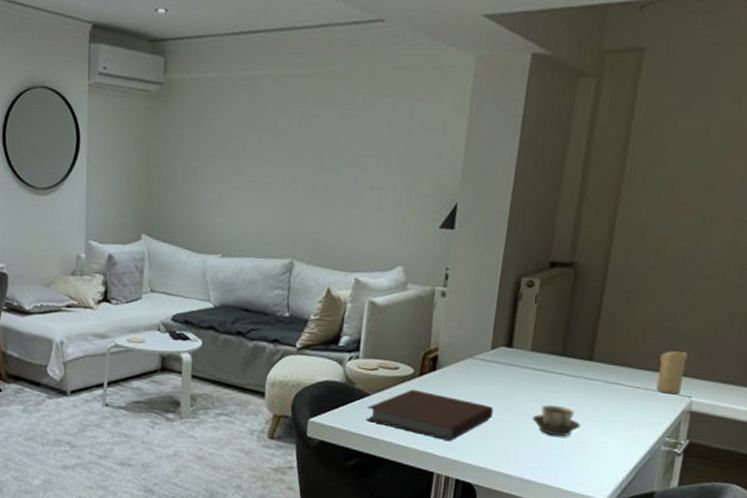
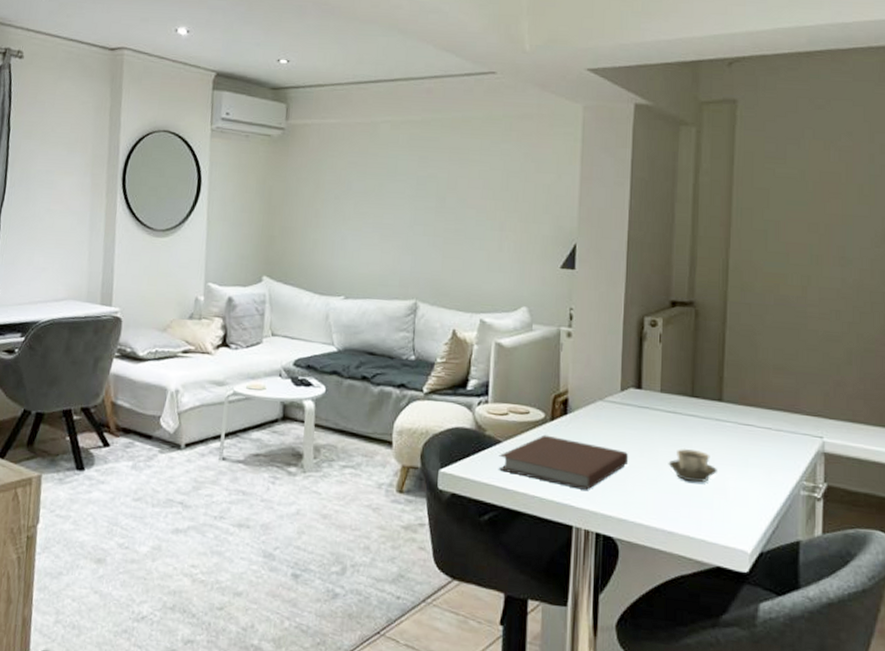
candle: present [656,351,688,395] -> none [788,390,814,435]

